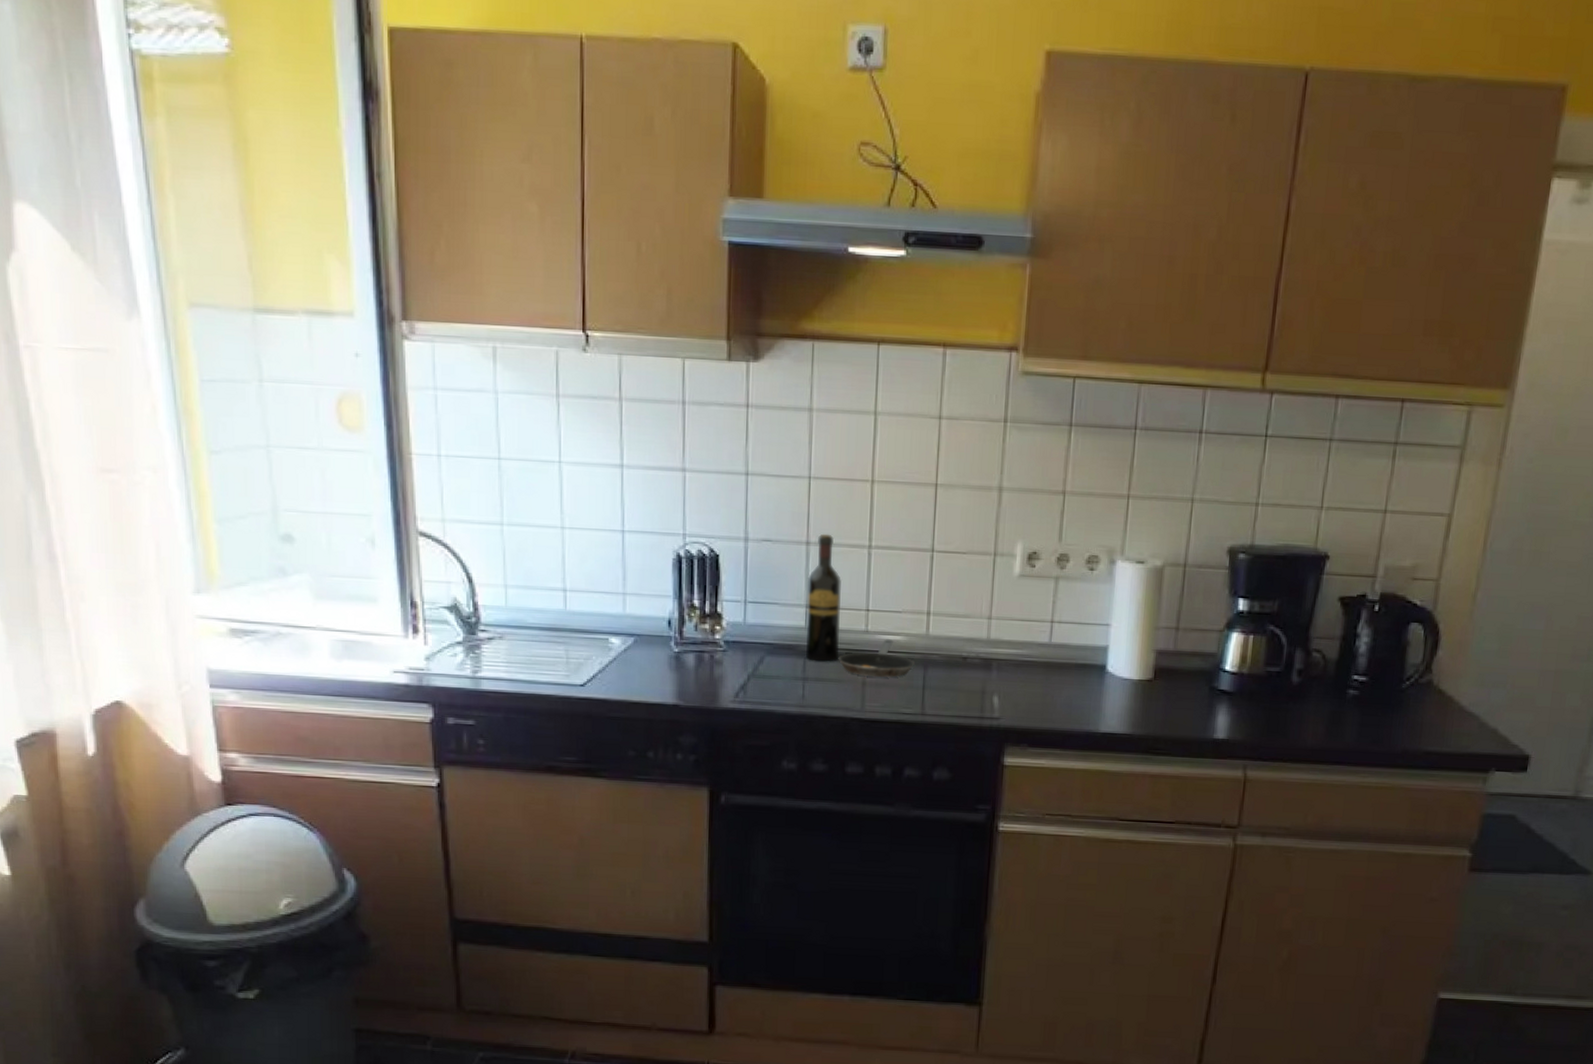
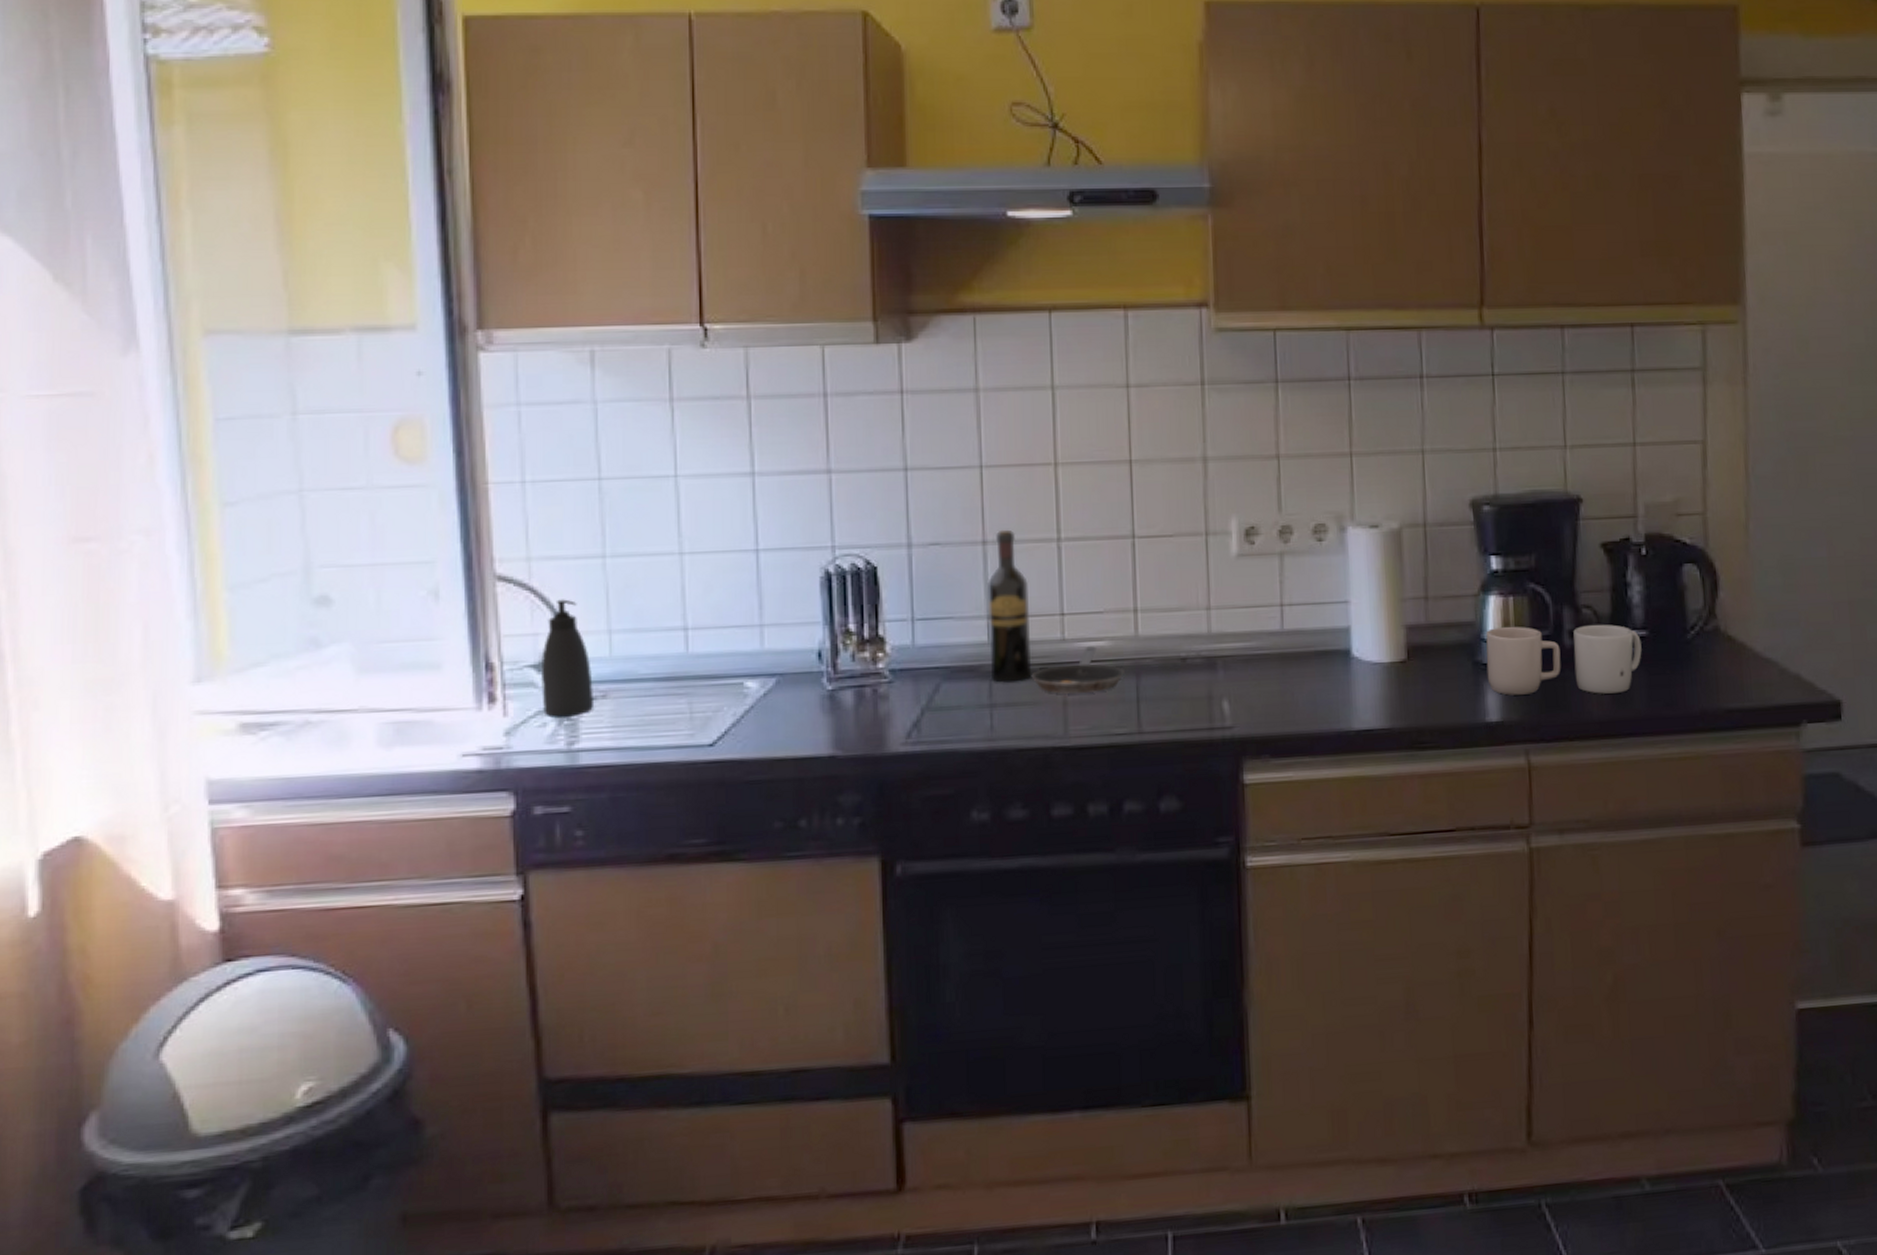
soap dispenser: none [452,556,494,650] -> present [540,599,595,718]
mug: none [1220,660,1288,720] -> present [1486,626,1561,696]
mug: none [1297,666,1361,727] -> present [1573,624,1642,694]

